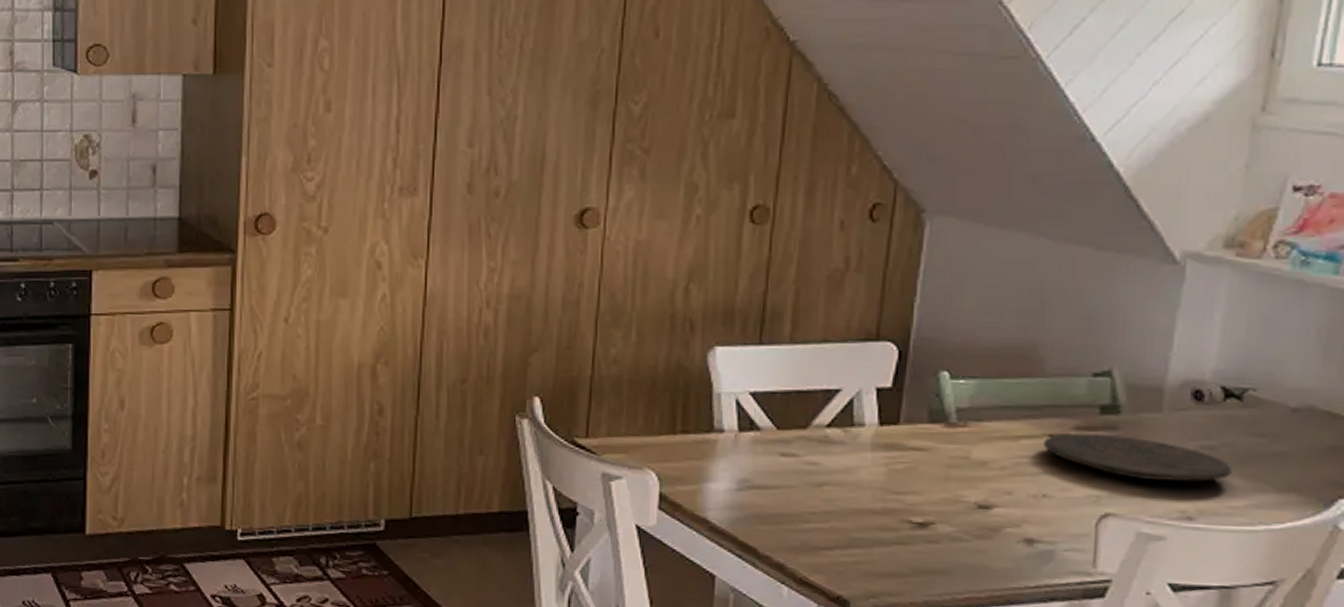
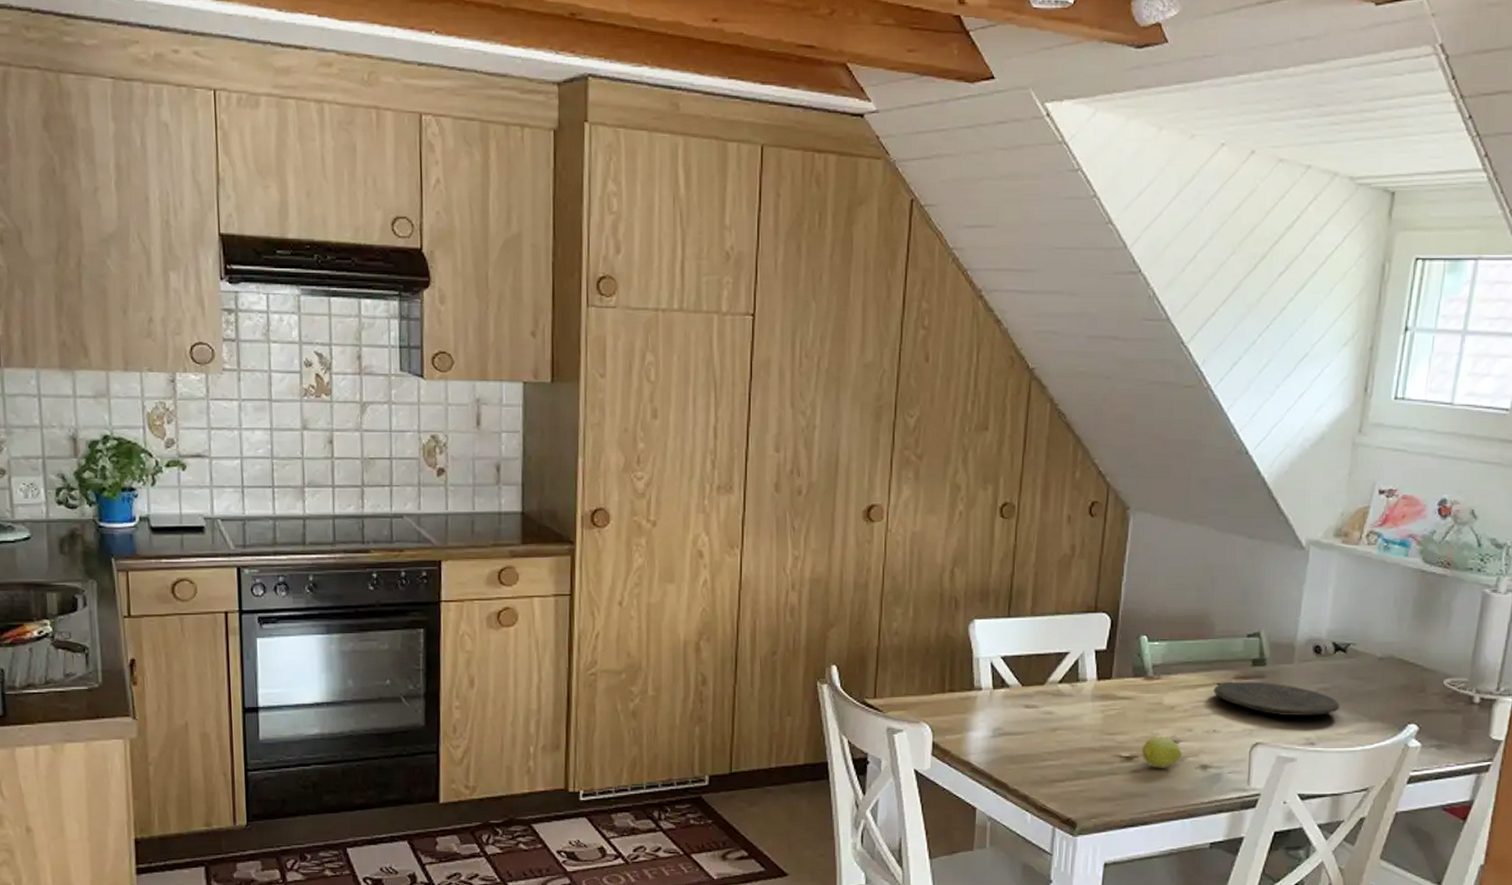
fruit: none [941,499,999,540] -> present [1142,737,1183,768]

